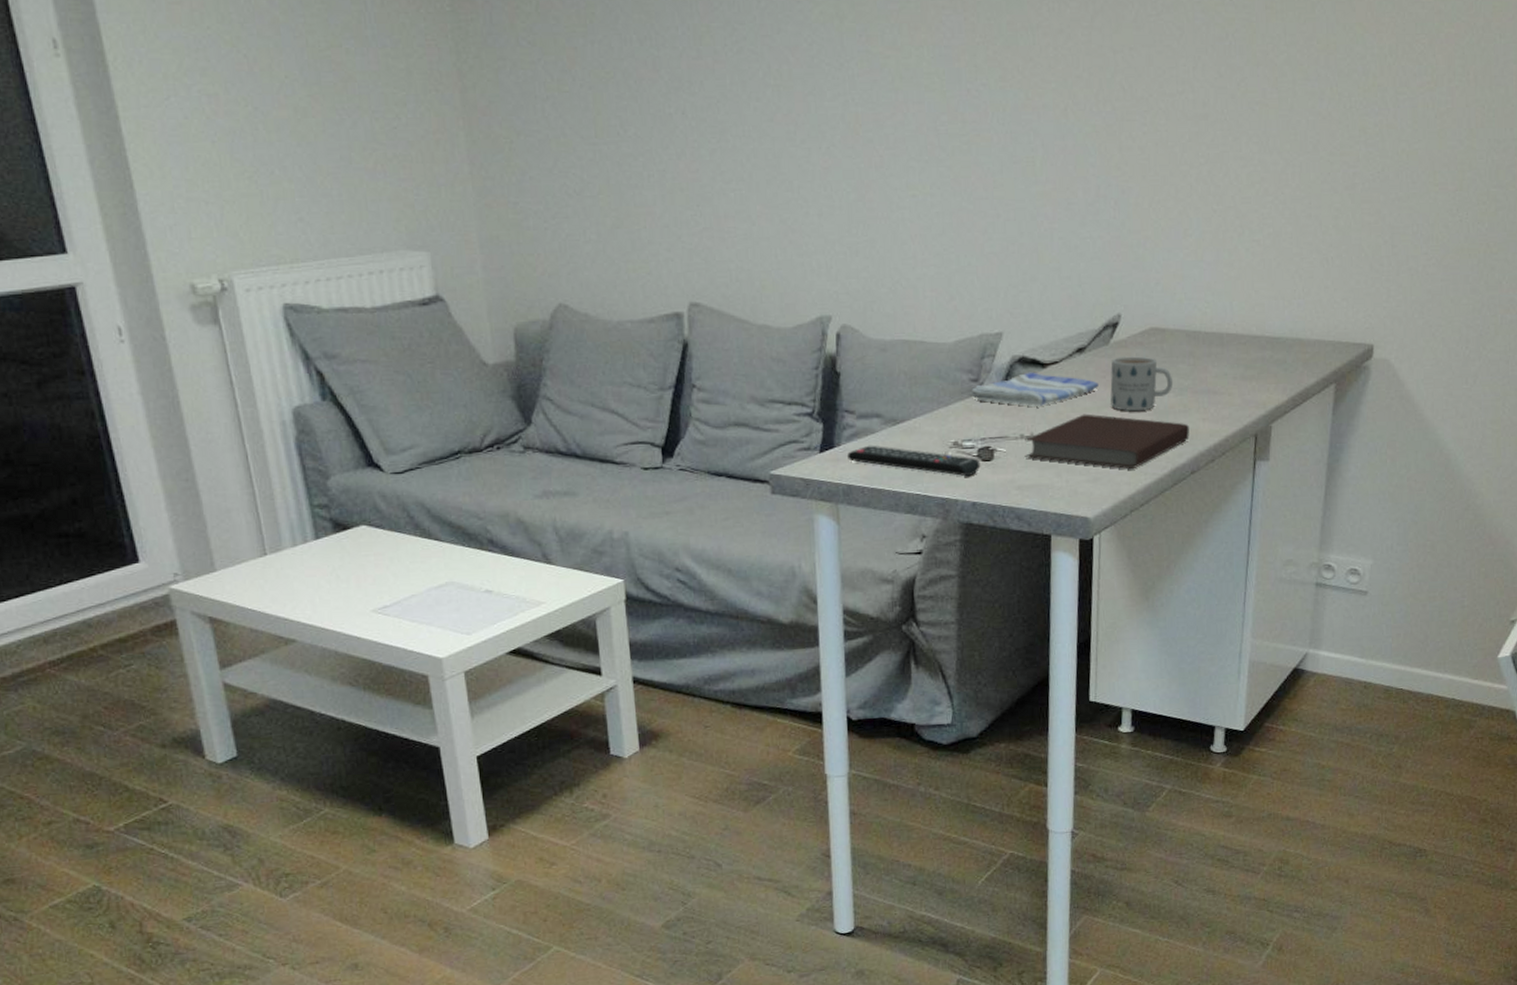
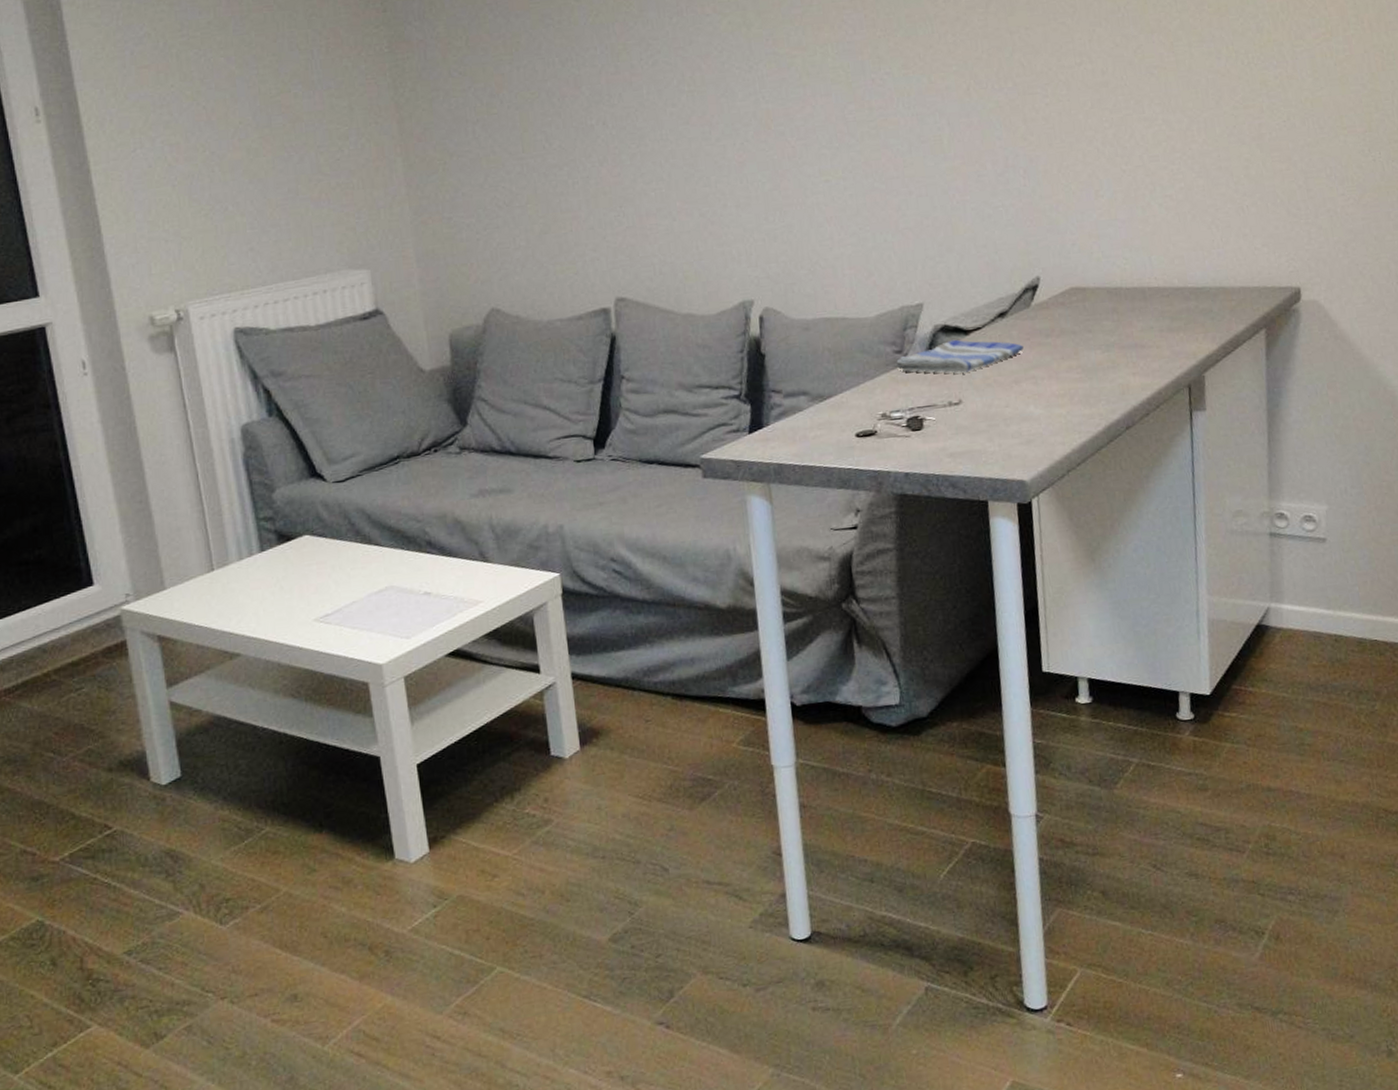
remote control: present [846,445,981,477] -> none [775,422,911,448]
notebook: present [1024,414,1189,469] -> none [953,376,1121,429]
mug: present [1110,356,1174,411] -> none [1034,316,1099,371]

